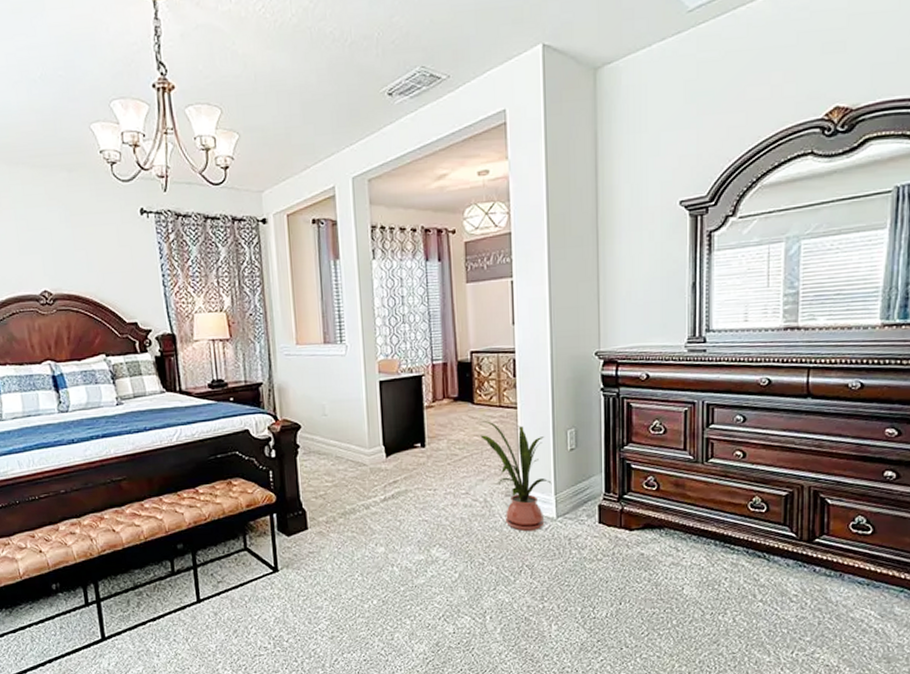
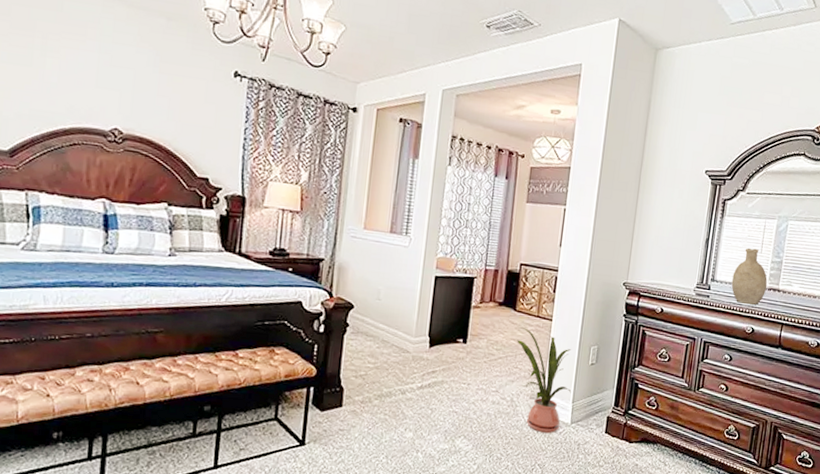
decorative vase: none [733,282,782,353] -> present [731,248,767,305]

